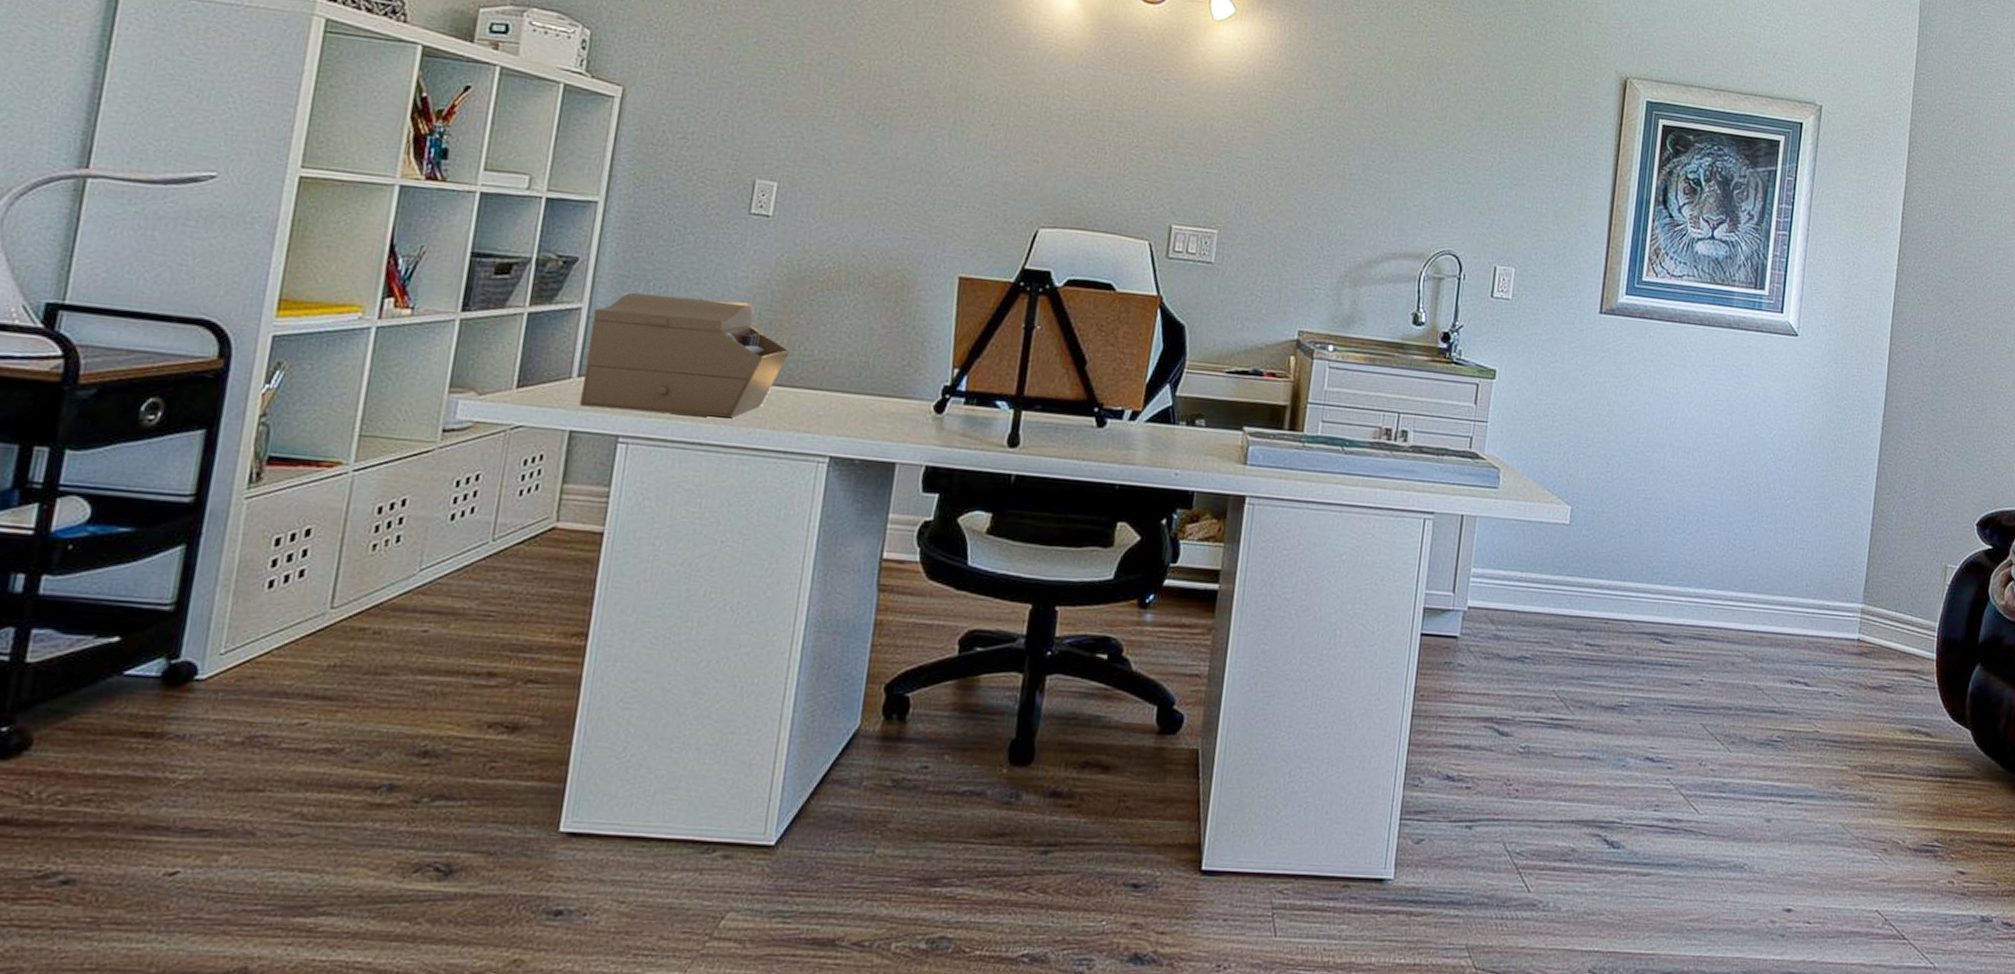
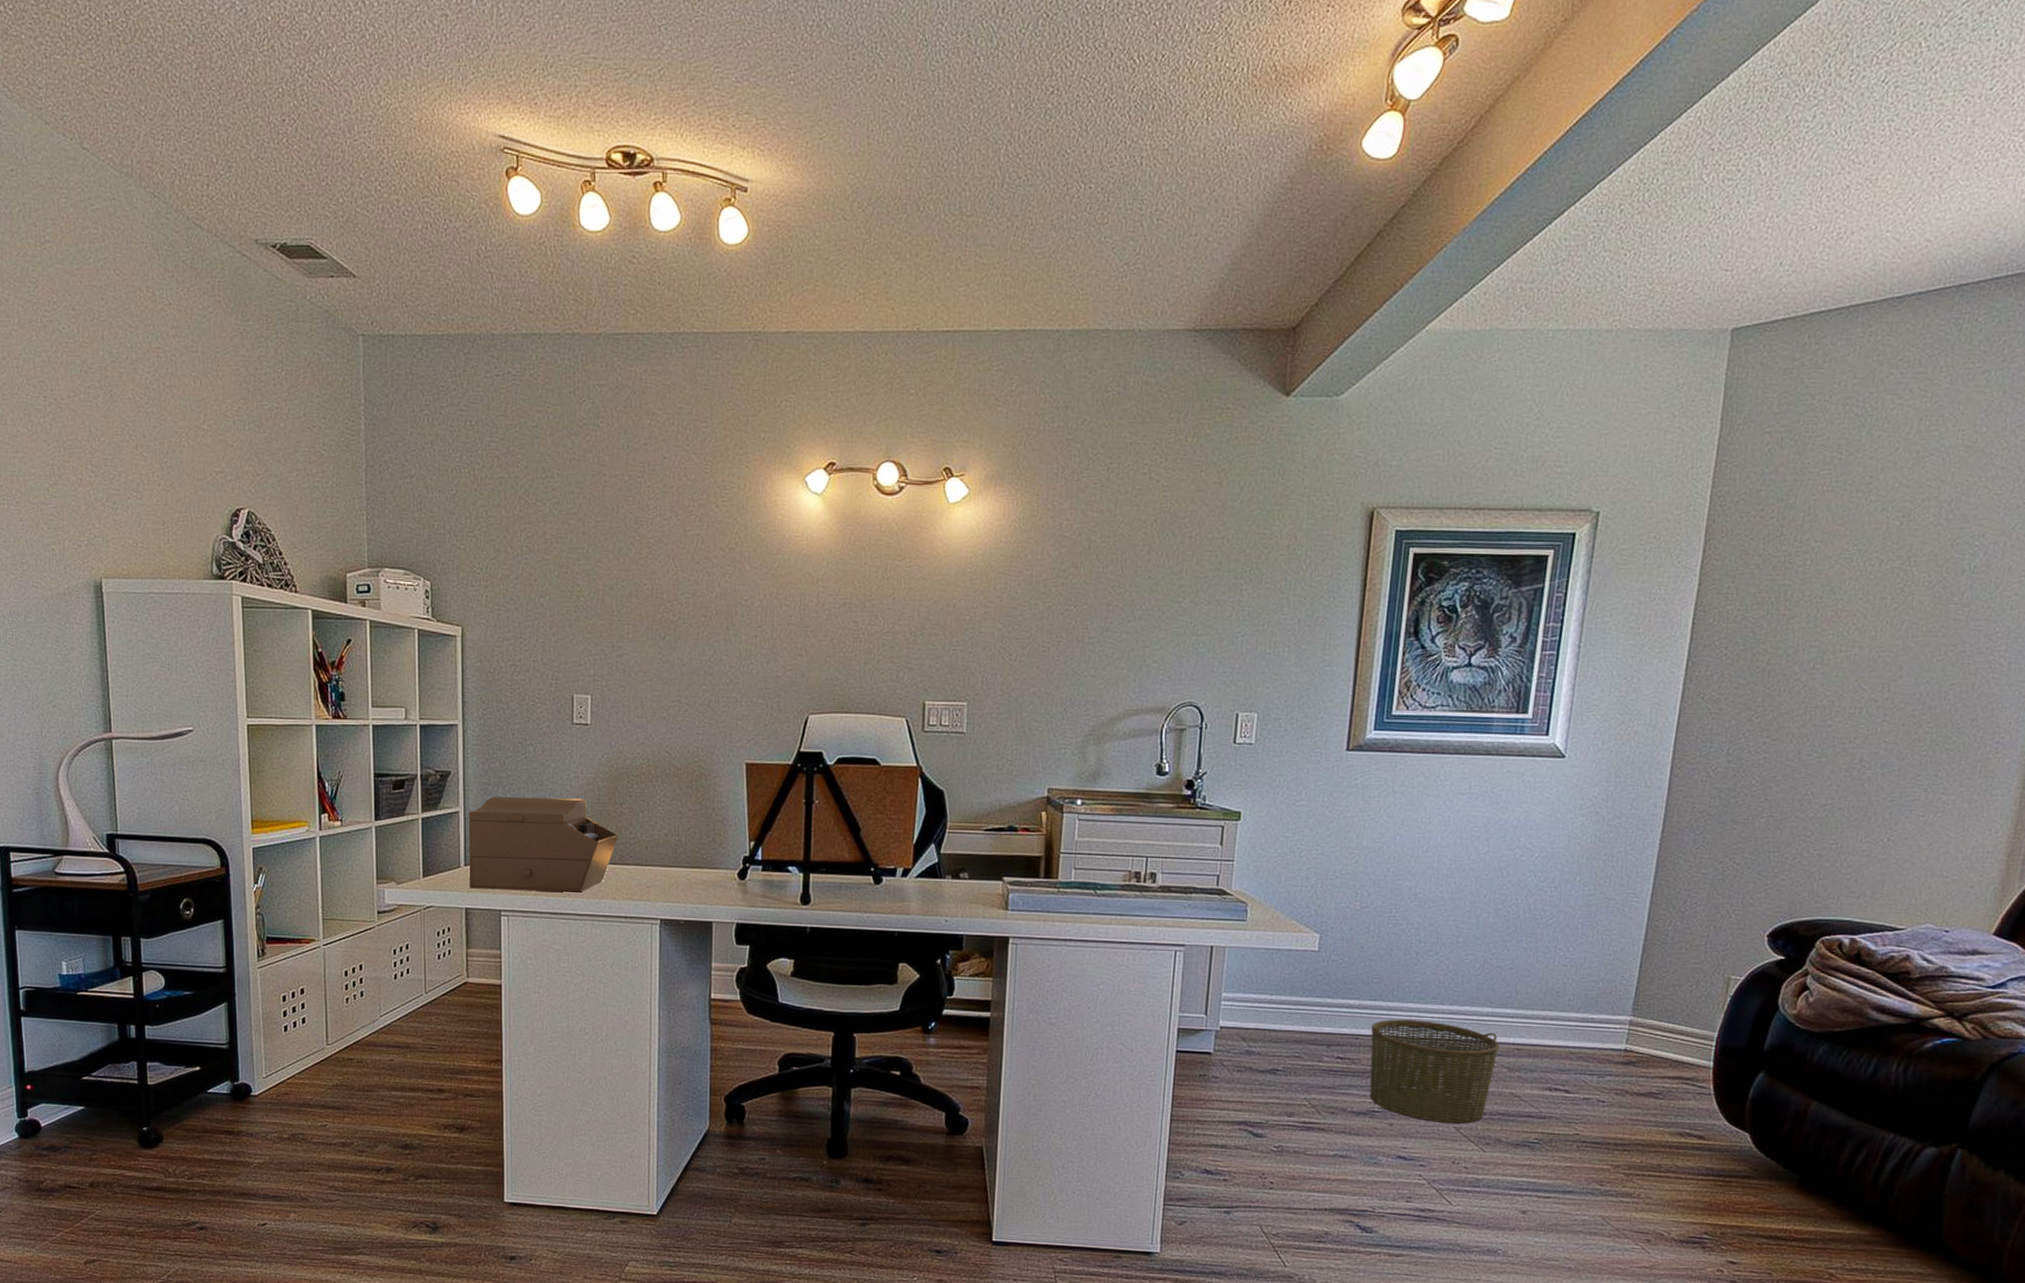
basket: none [1618,602,1743,720] -> present [1369,1019,1499,1124]

